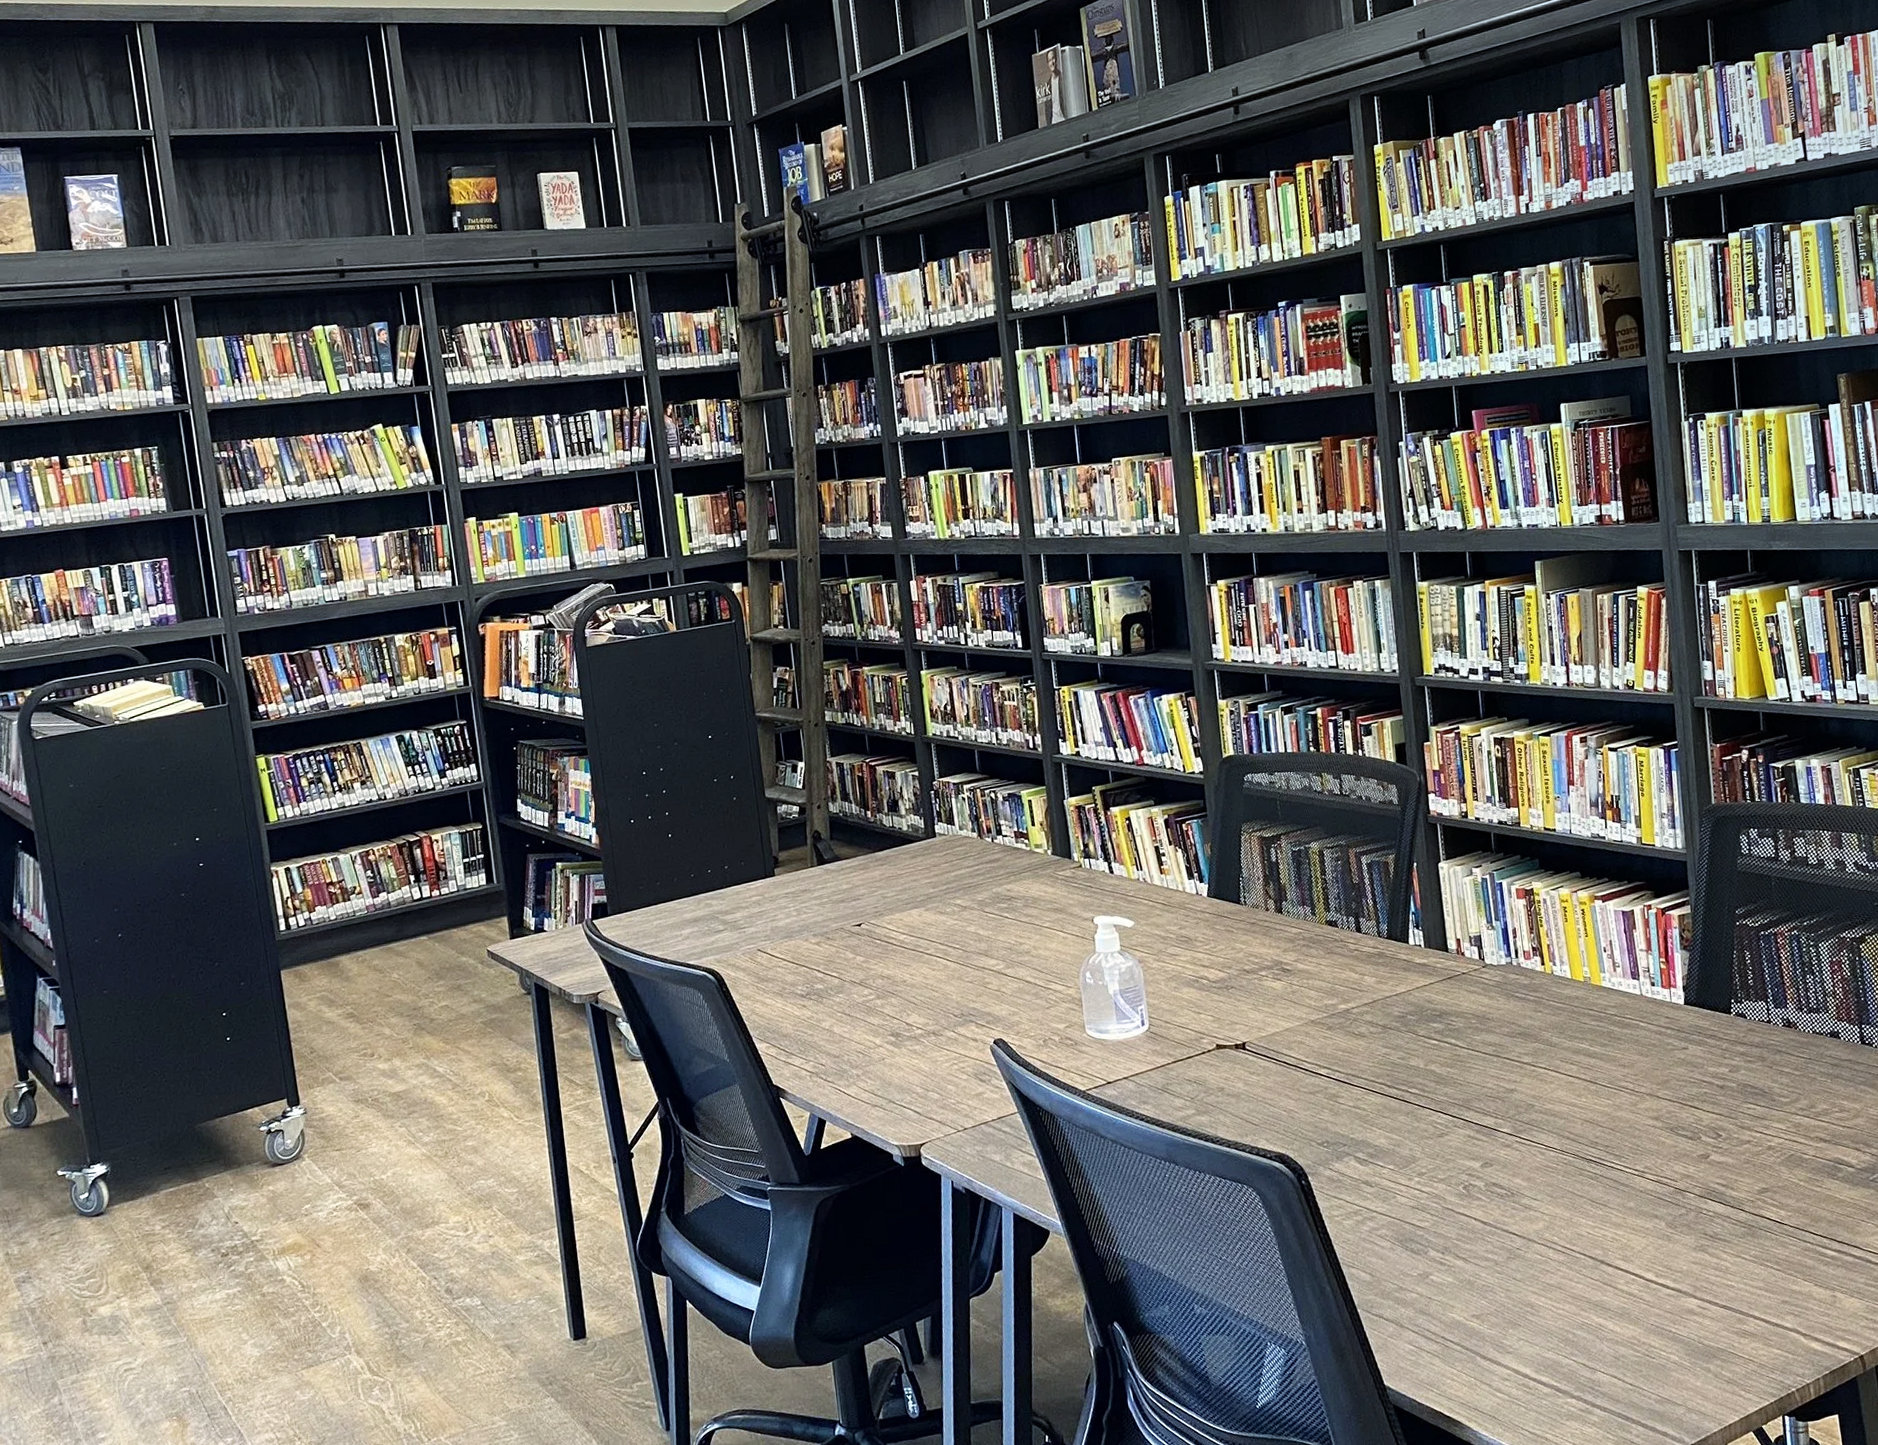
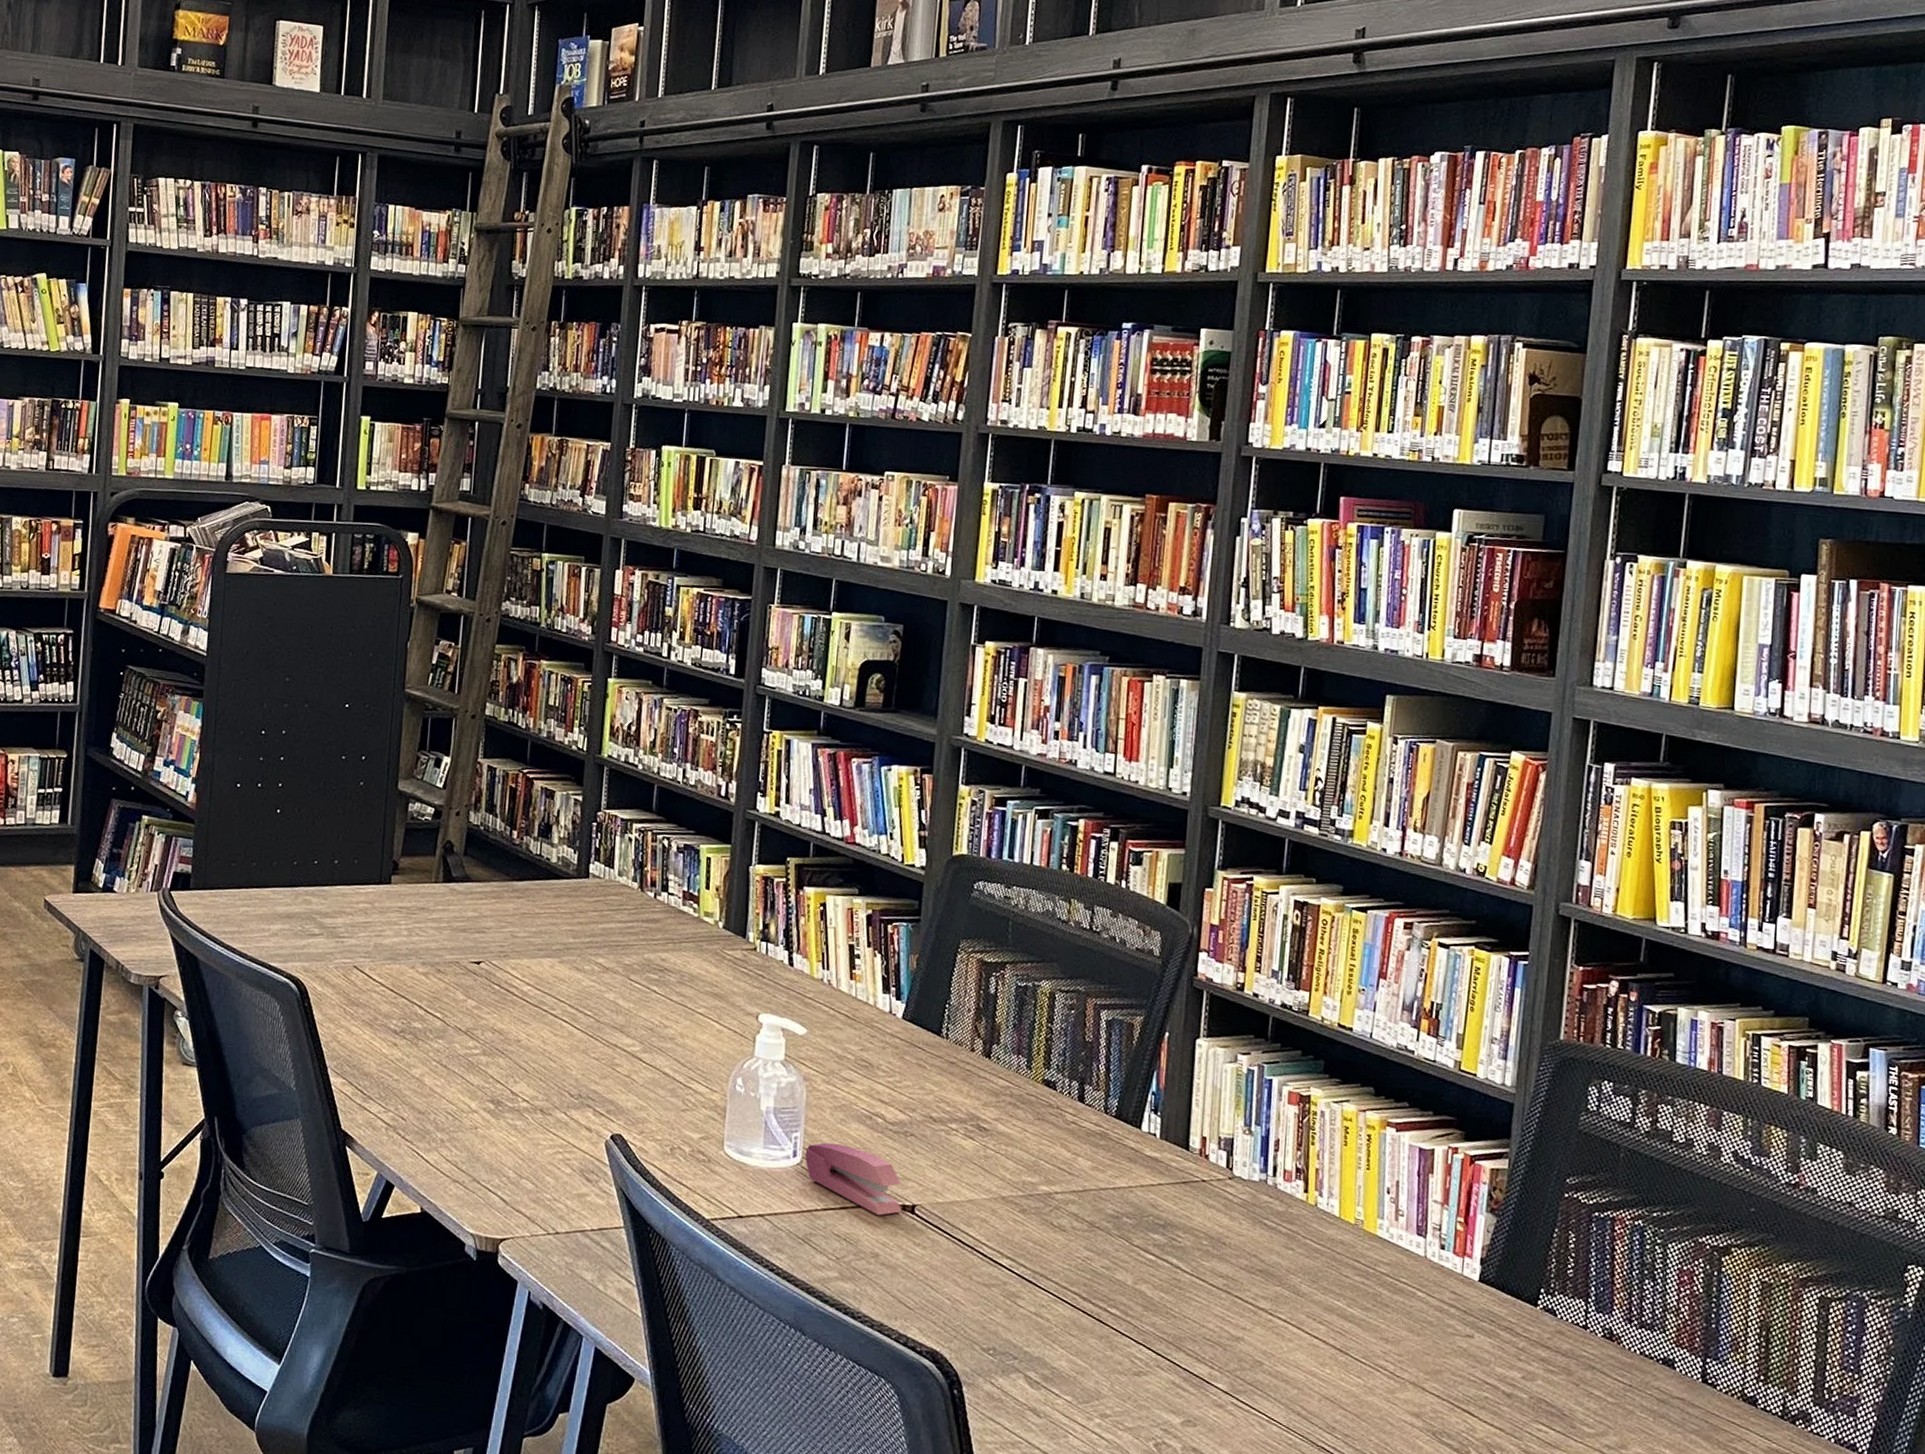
stapler: none [1151,1007,1235,1058] -> present [805,1142,901,1216]

